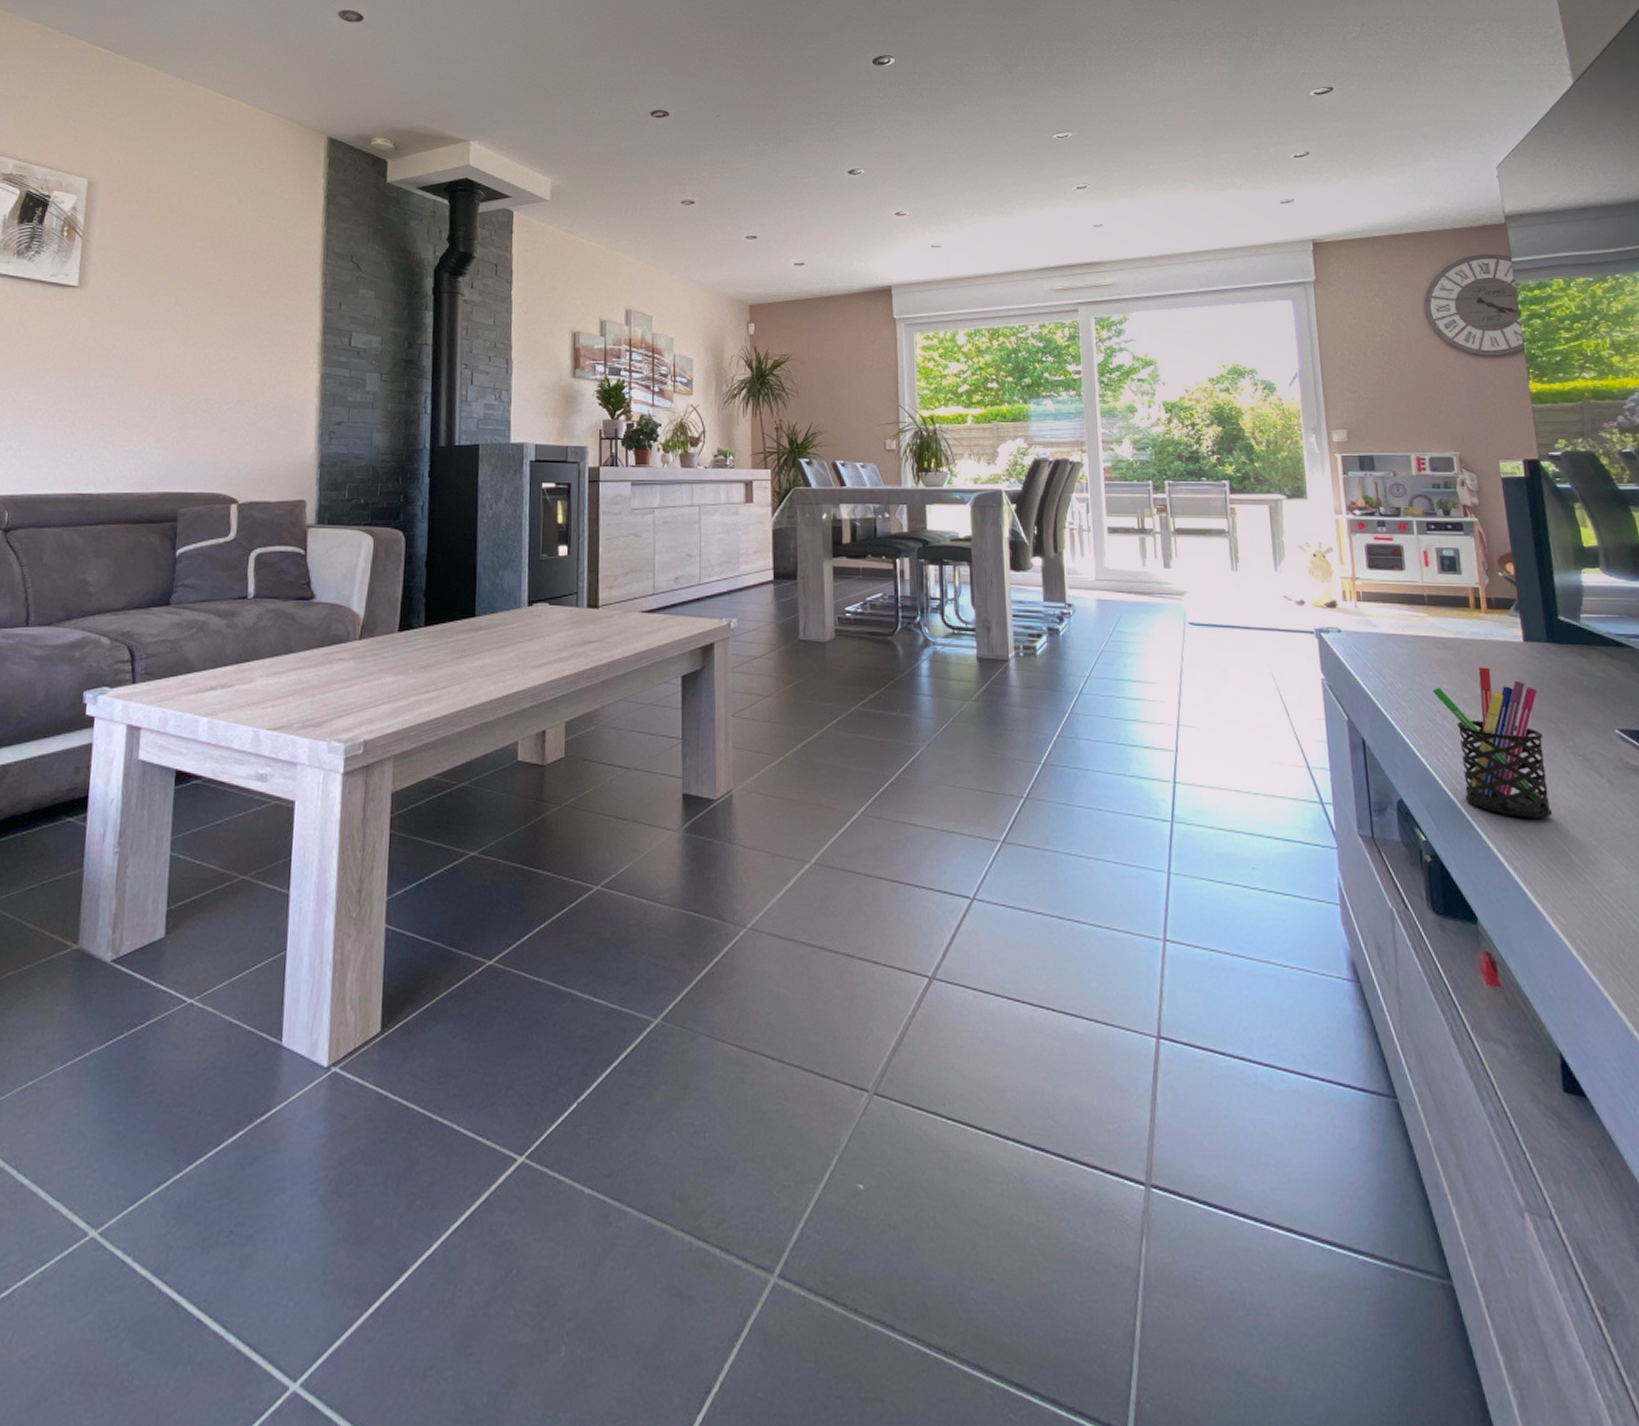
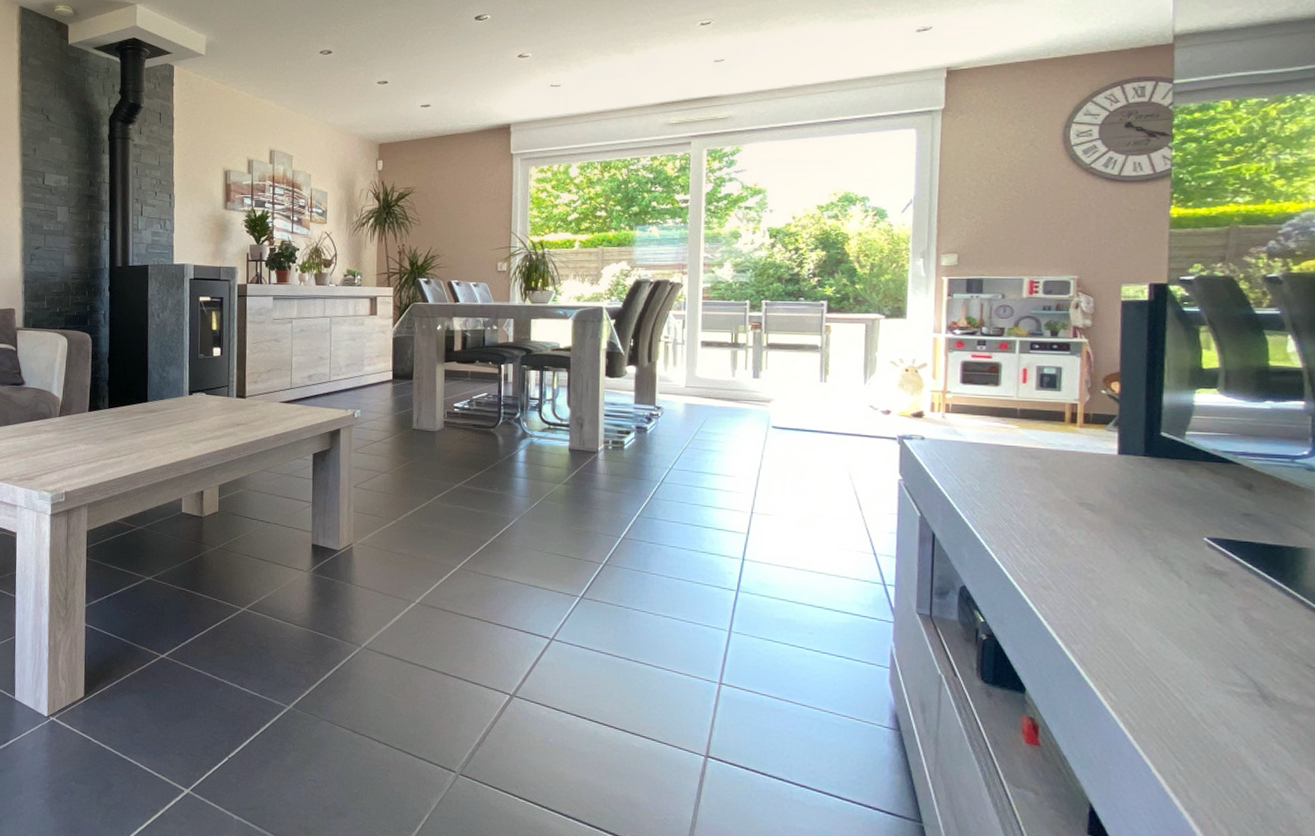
pen holder: present [1432,667,1553,818] -> none [1012,475,1125,611]

